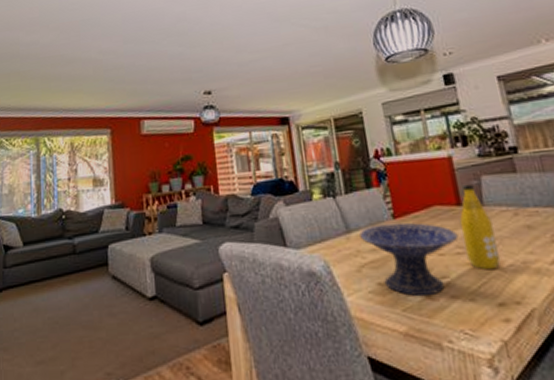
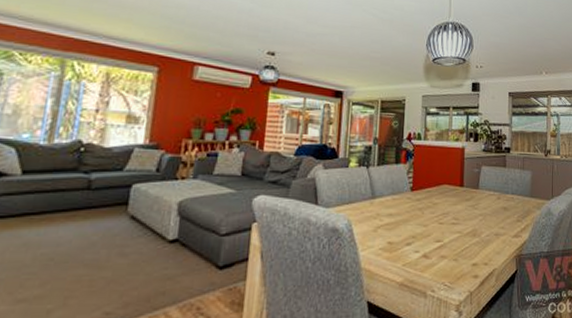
decorative bowl: present [360,222,459,297] -> none [382,194,456,255]
bottle: present [459,185,501,270] -> none [458,172,482,238]

